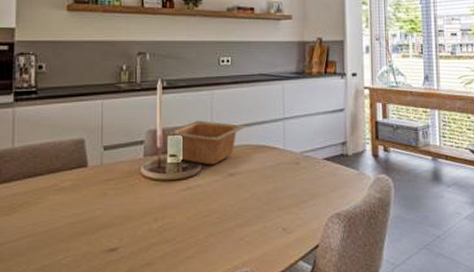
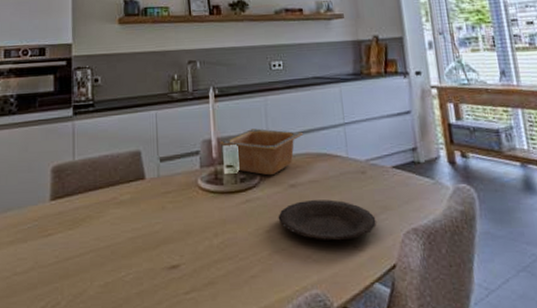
plate: none [216,187,305,224] -> present [278,199,377,241]

